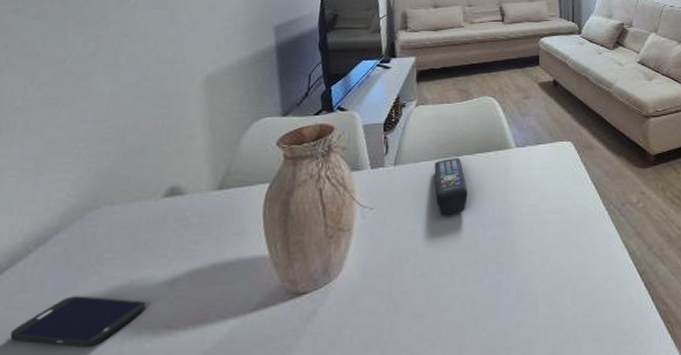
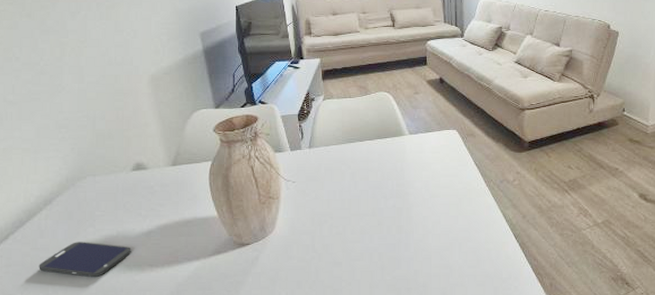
remote control: present [434,158,468,216] -> none [342,143,371,189]

